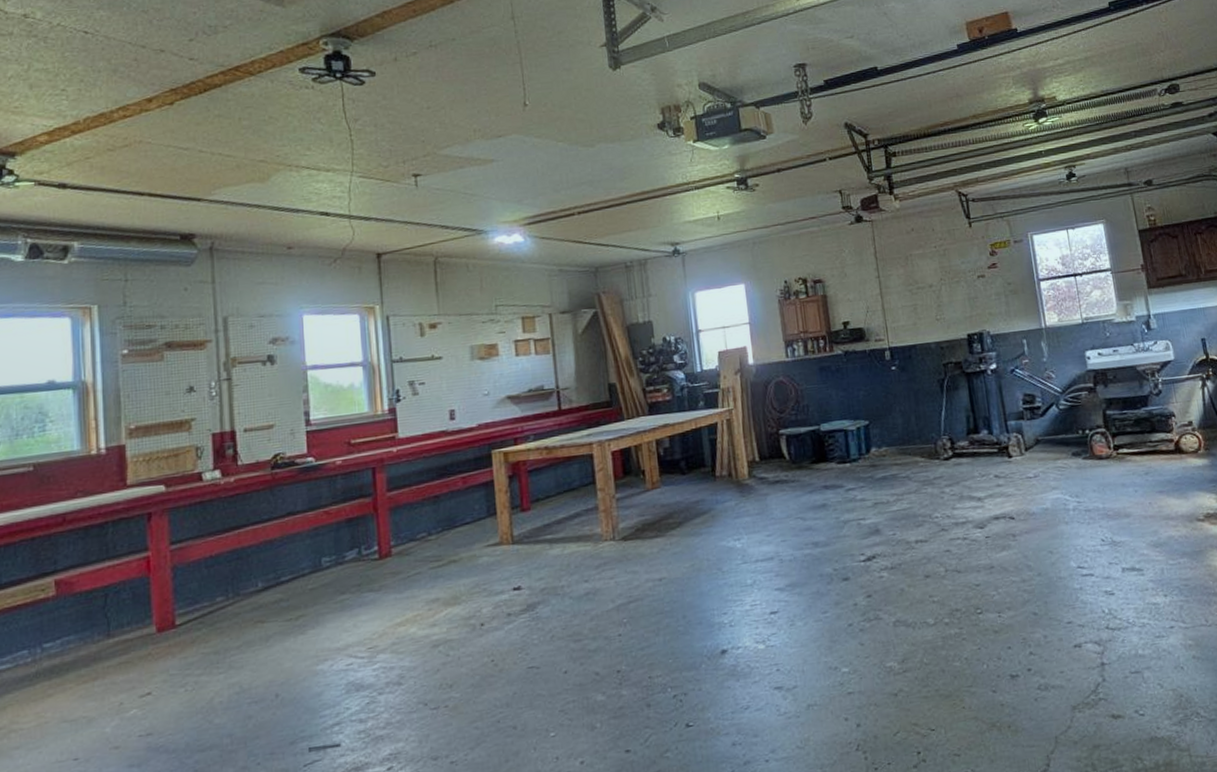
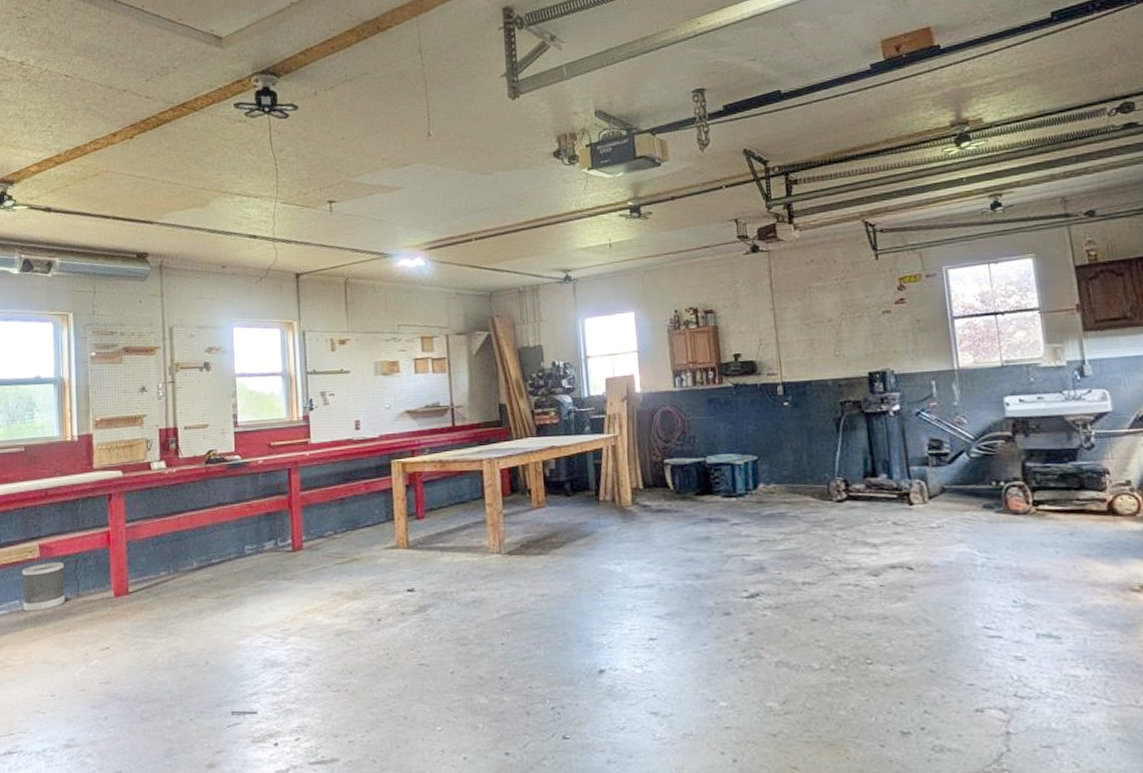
wastebasket: none [31,598,92,663] -> present [22,562,66,612]

